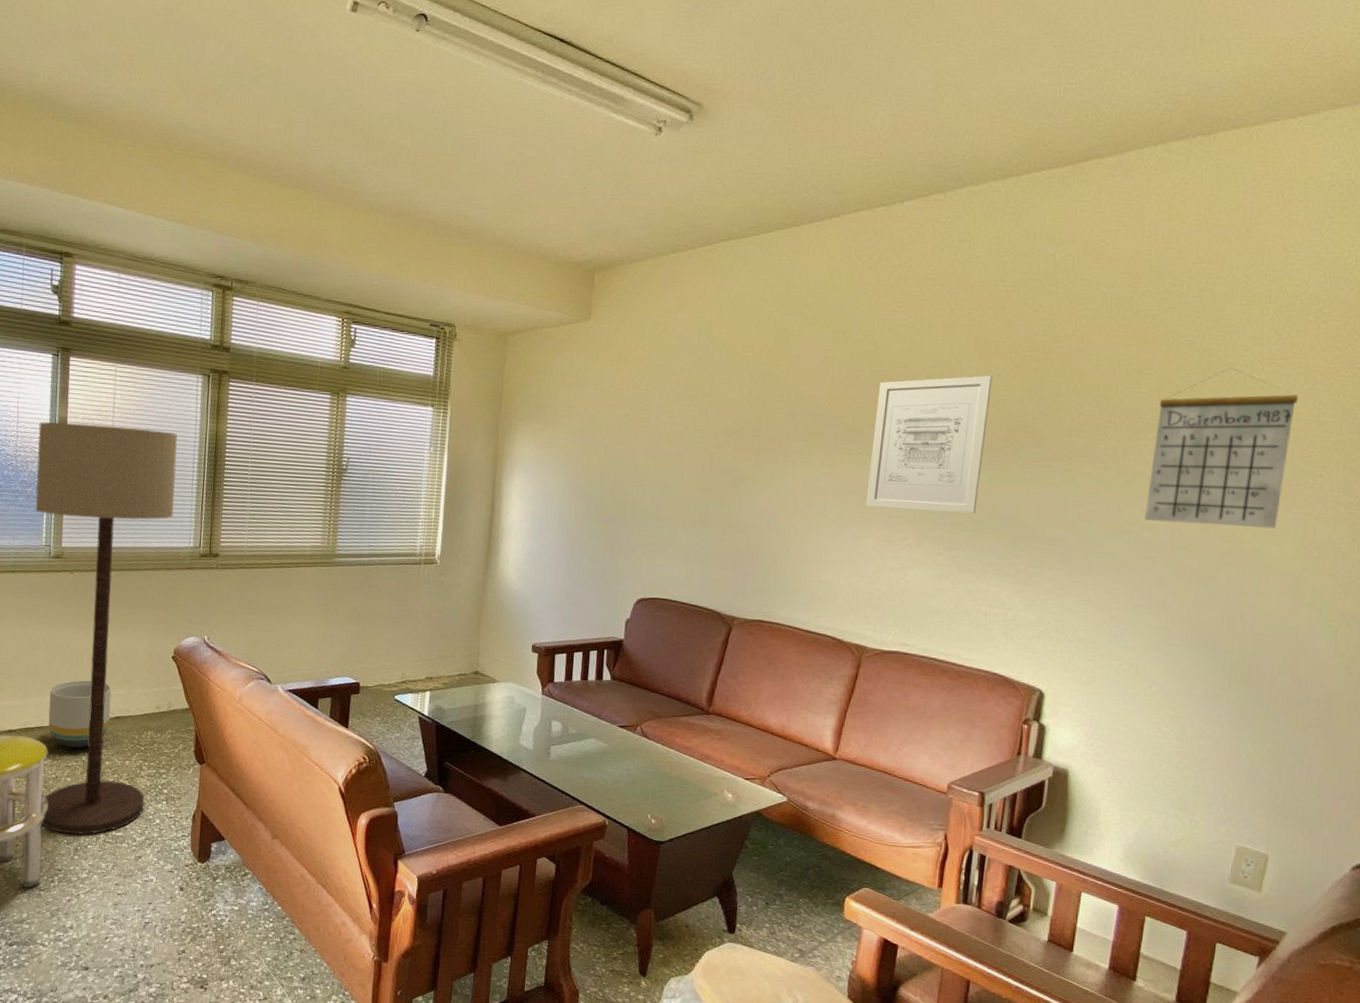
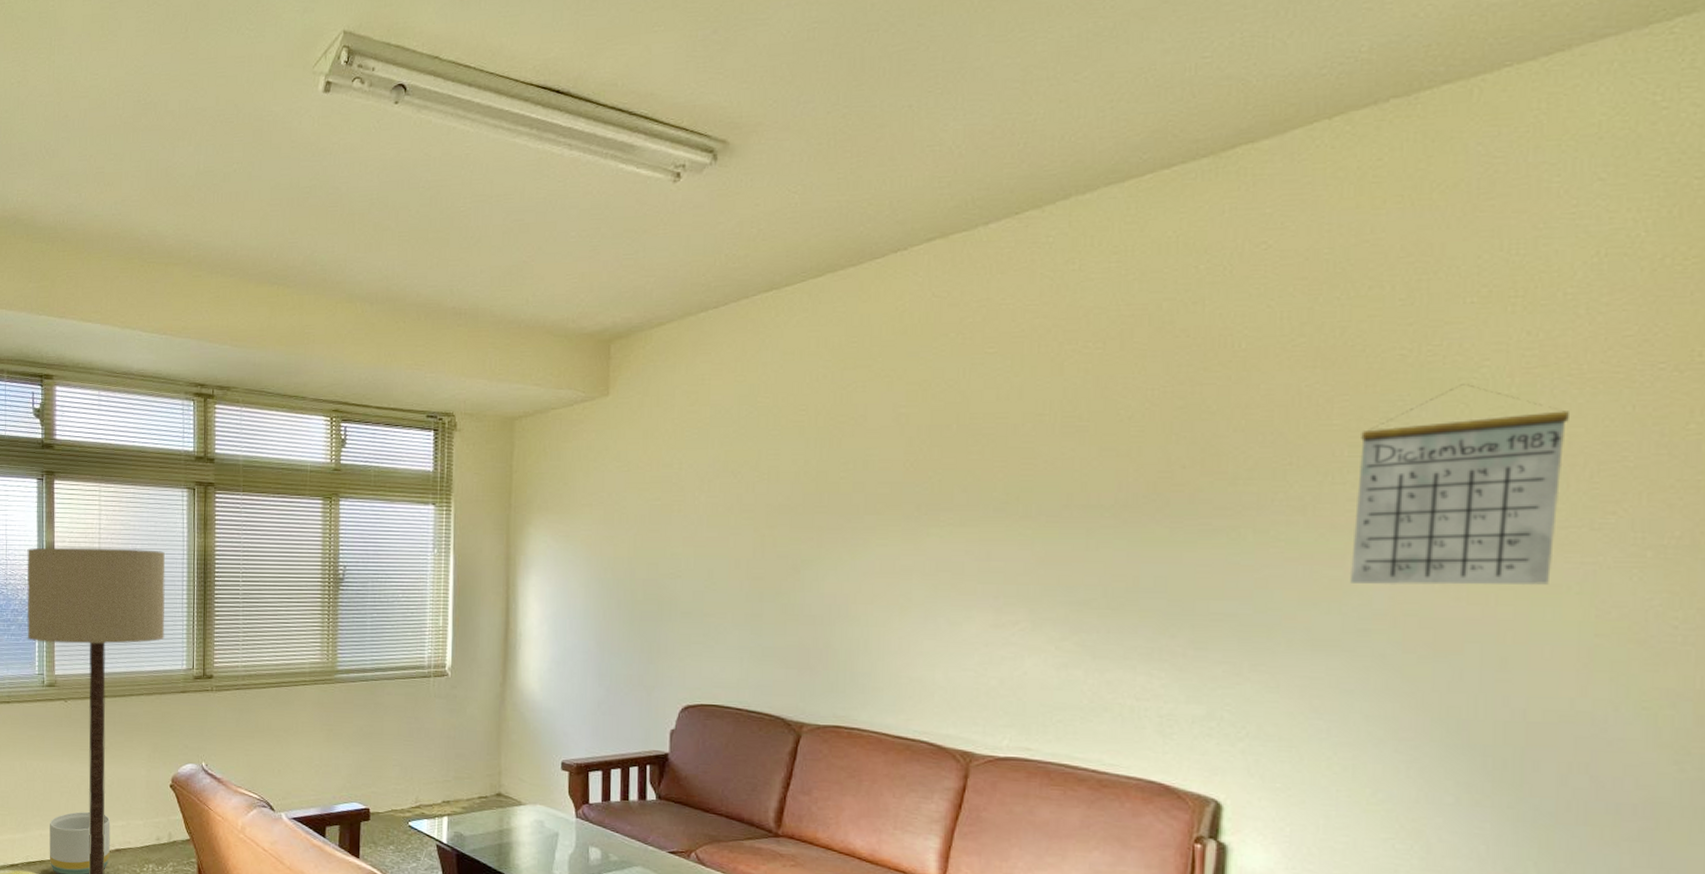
wall art: present [865,375,993,514] -> none [962,419,1122,588]

